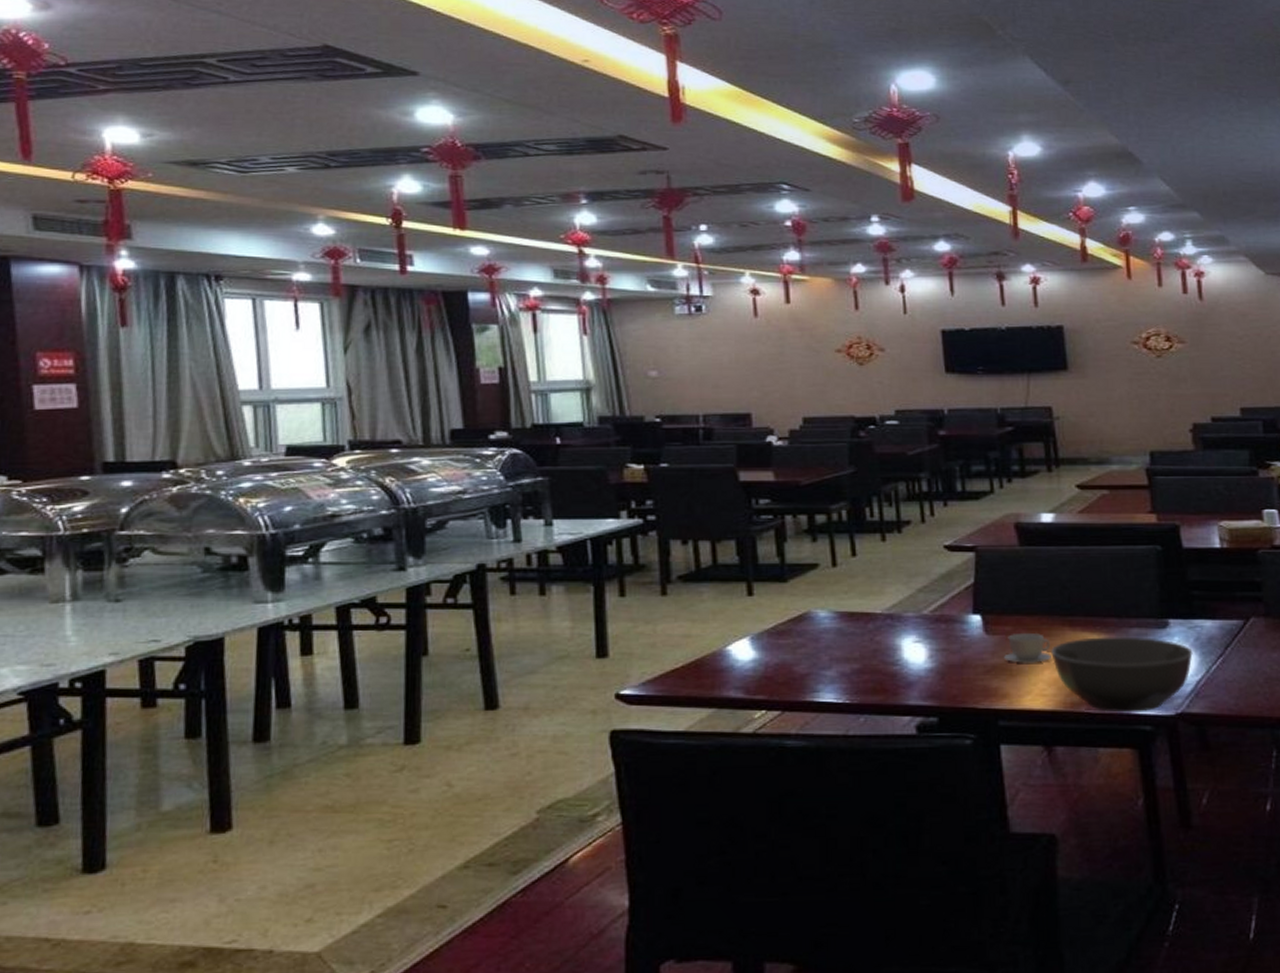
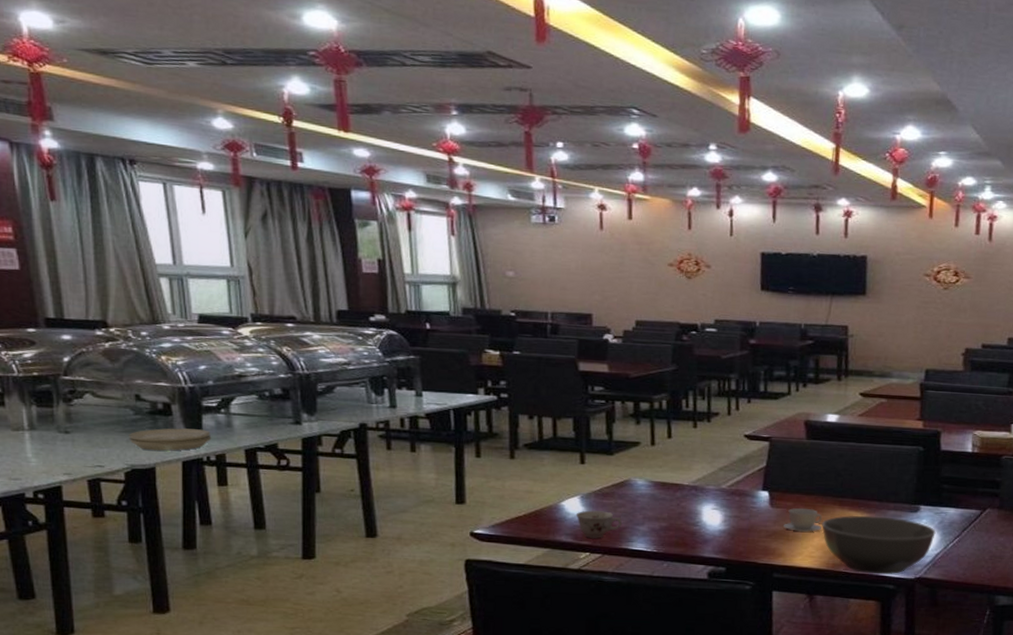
plate: none [193,585,296,617] -> present [129,428,212,451]
teacup: none [746,654,803,691] -> present [576,510,622,538]

